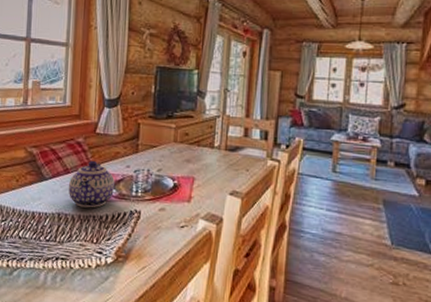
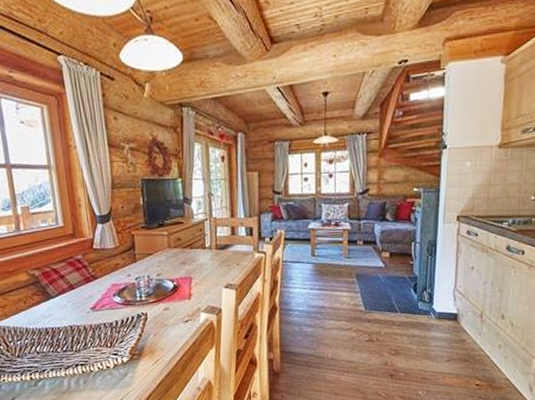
teapot: present [68,161,115,208] -> none [75,275,120,318]

